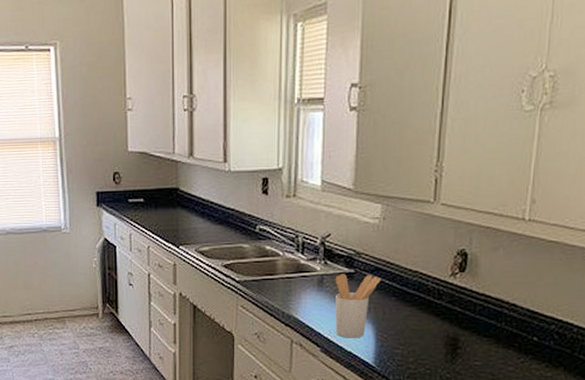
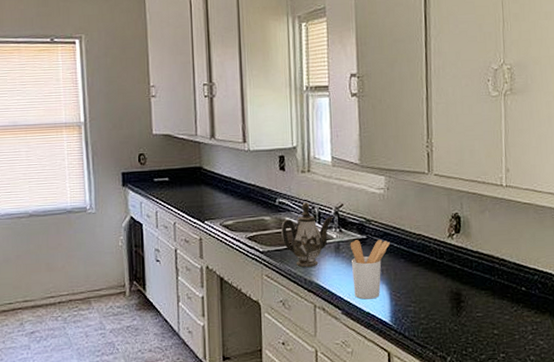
teapot: none [260,230,319,301] -> present [281,202,334,268]

